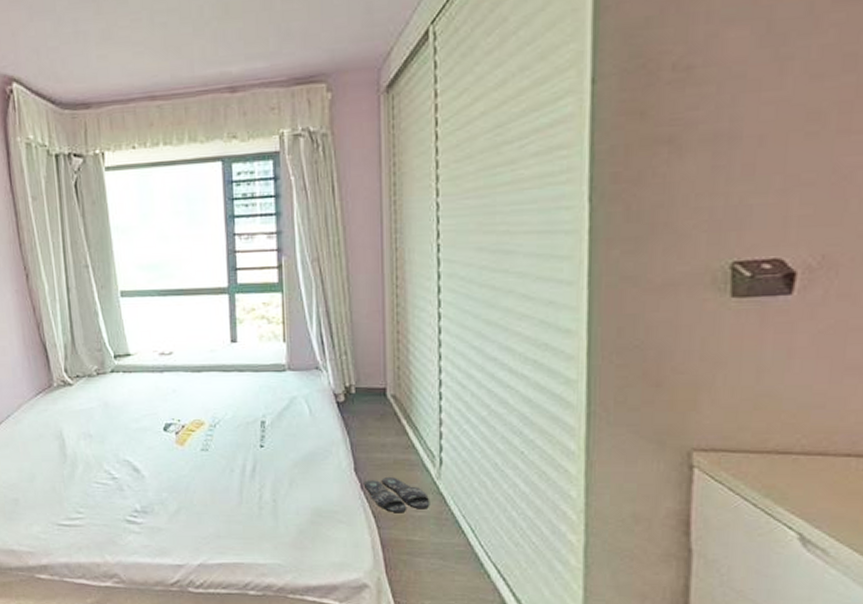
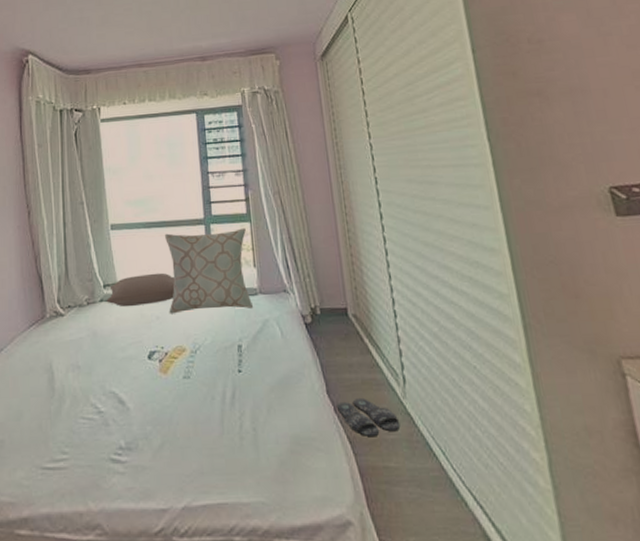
pillow: none [117,344,194,379] -> present [106,272,175,307]
pillow: none [183,299,281,388] -> present [165,228,254,314]

